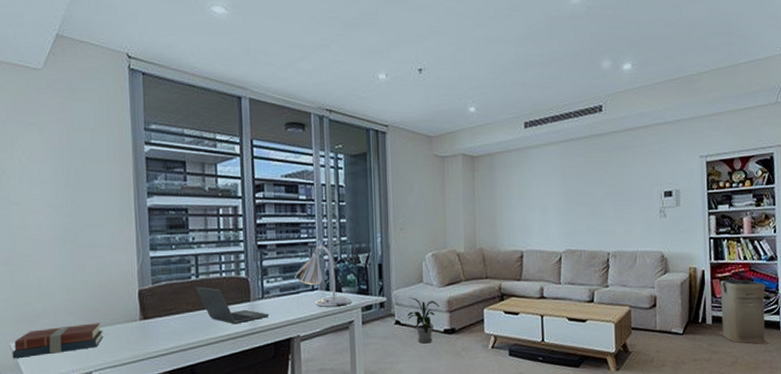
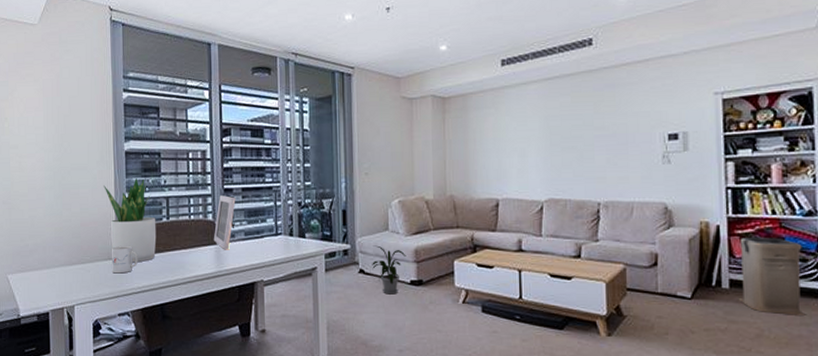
books: present [12,323,103,359] -> none [9,260,85,290]
planter: none [124,236,185,324] -> present [104,178,157,263]
mug: none [133,307,164,336] -> present [111,246,138,274]
laptop: present [195,286,270,324] -> none [165,228,235,266]
picture frame: none [247,252,270,307] -> present [213,195,236,250]
table lamp: present [296,246,352,307] -> none [260,190,315,252]

